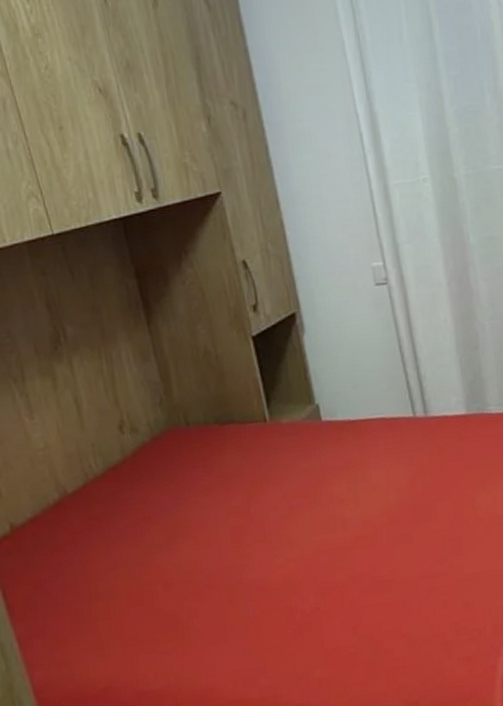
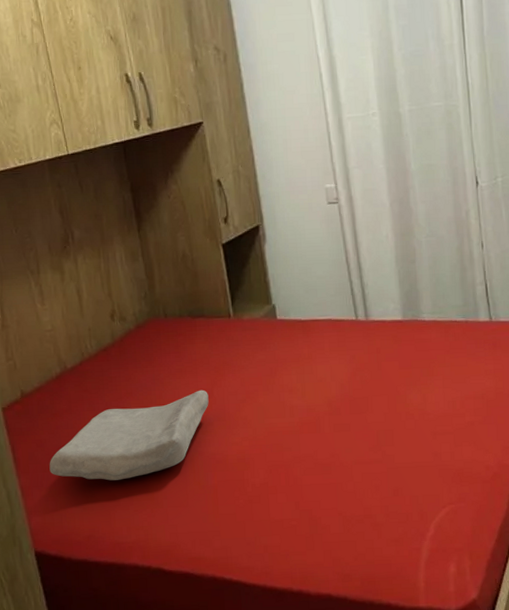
soap bar: none [51,507,246,622] -> present [49,389,209,481]

